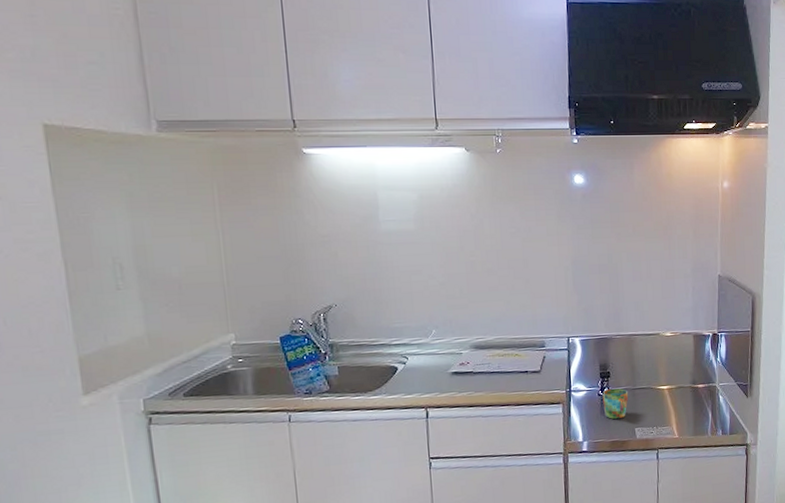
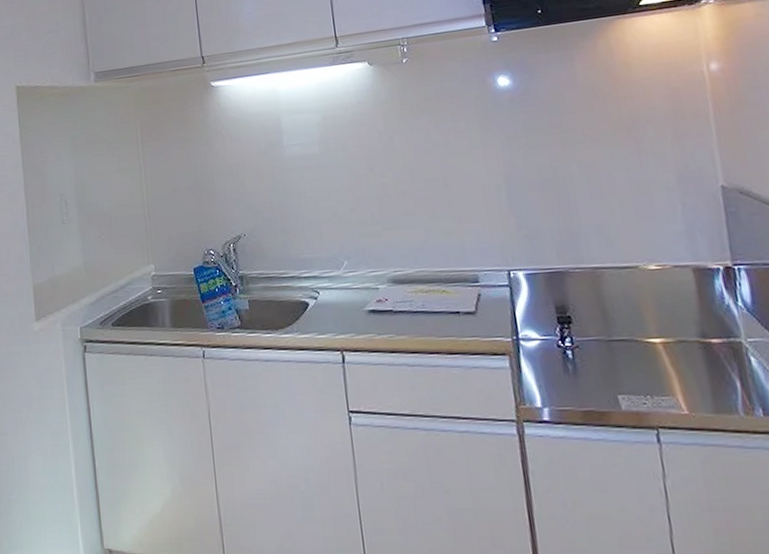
mug: present [602,388,629,419] -> none [563,338,603,380]

